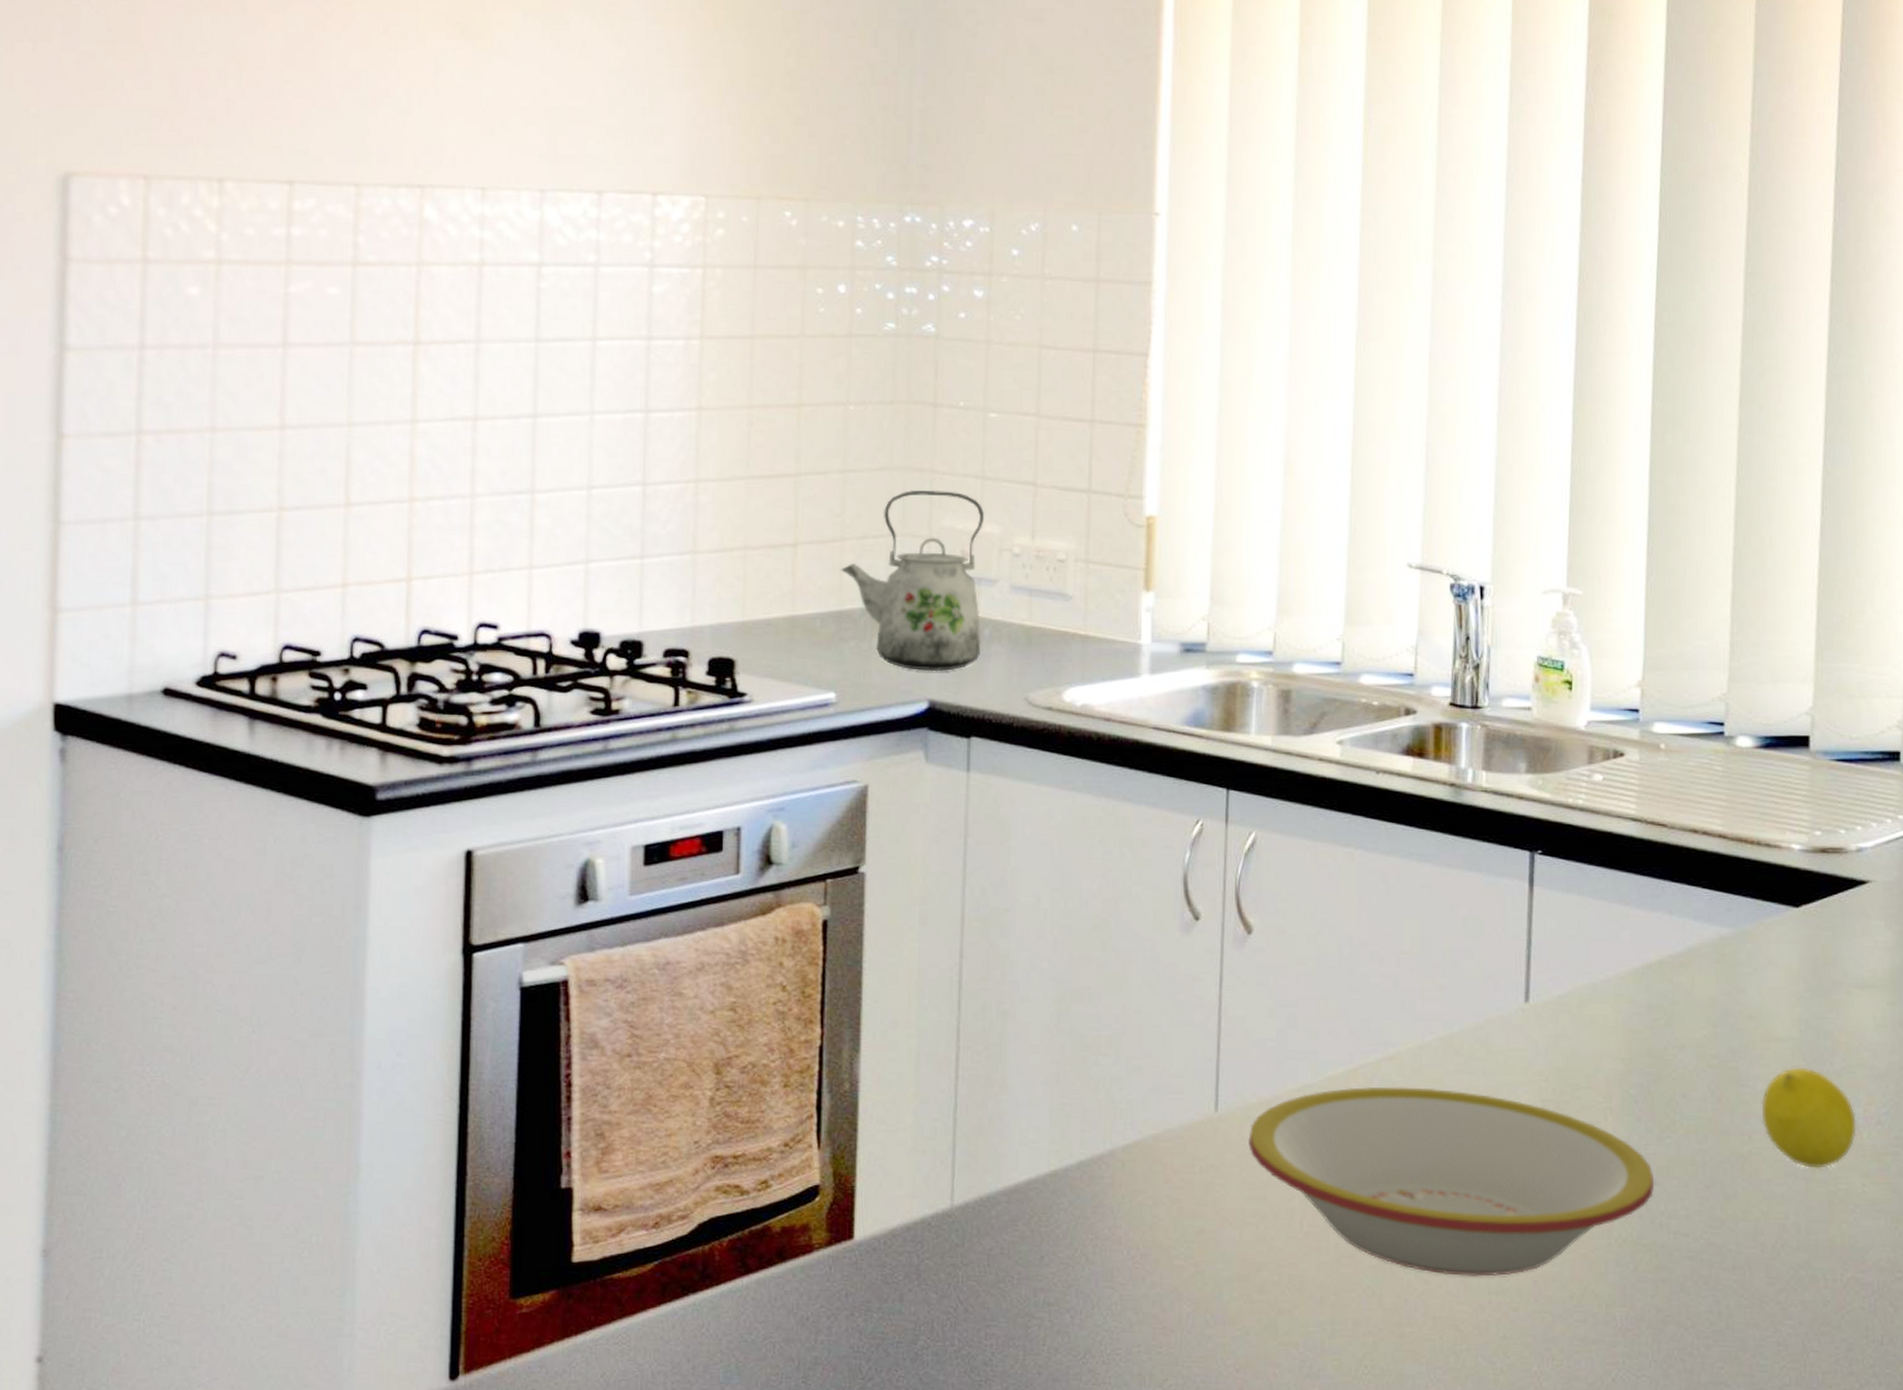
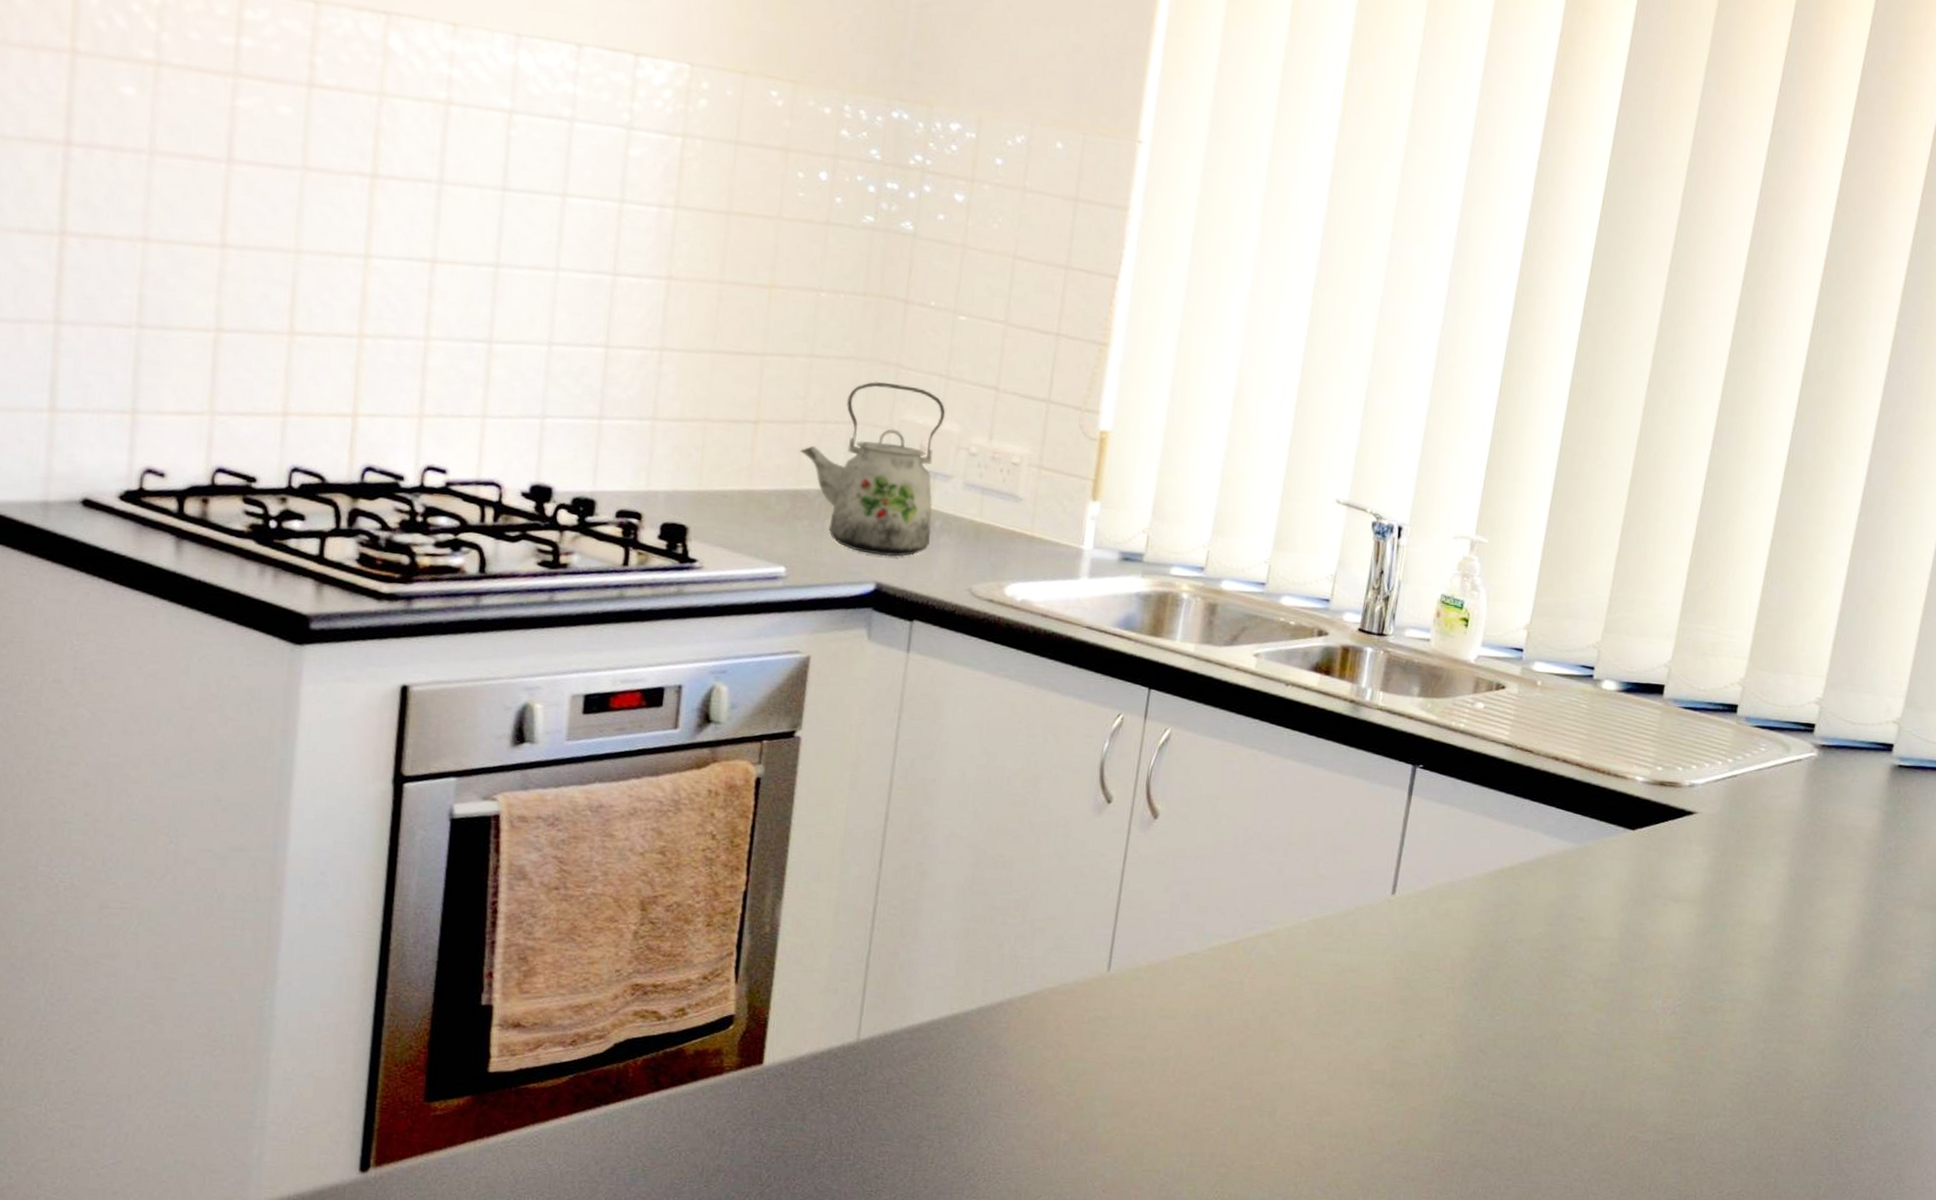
bowl: present [1248,1086,1655,1277] -> none [1134,957,1482,1123]
fruit: present [1761,1067,1857,1169] -> none [1578,963,1656,1048]

